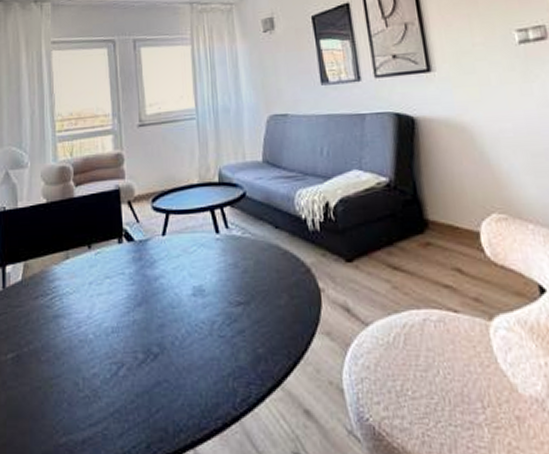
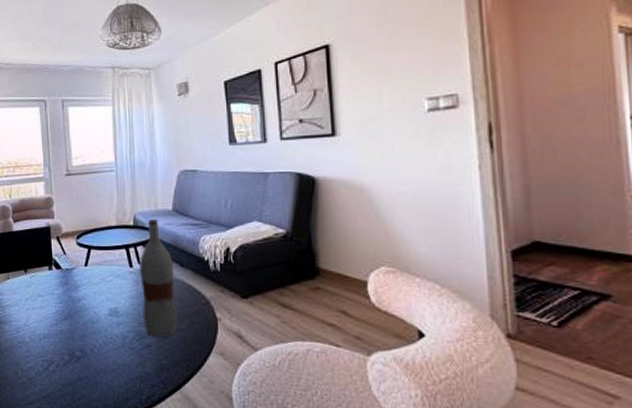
bottle: none [227,172,275,320] -> present [139,218,178,338]

